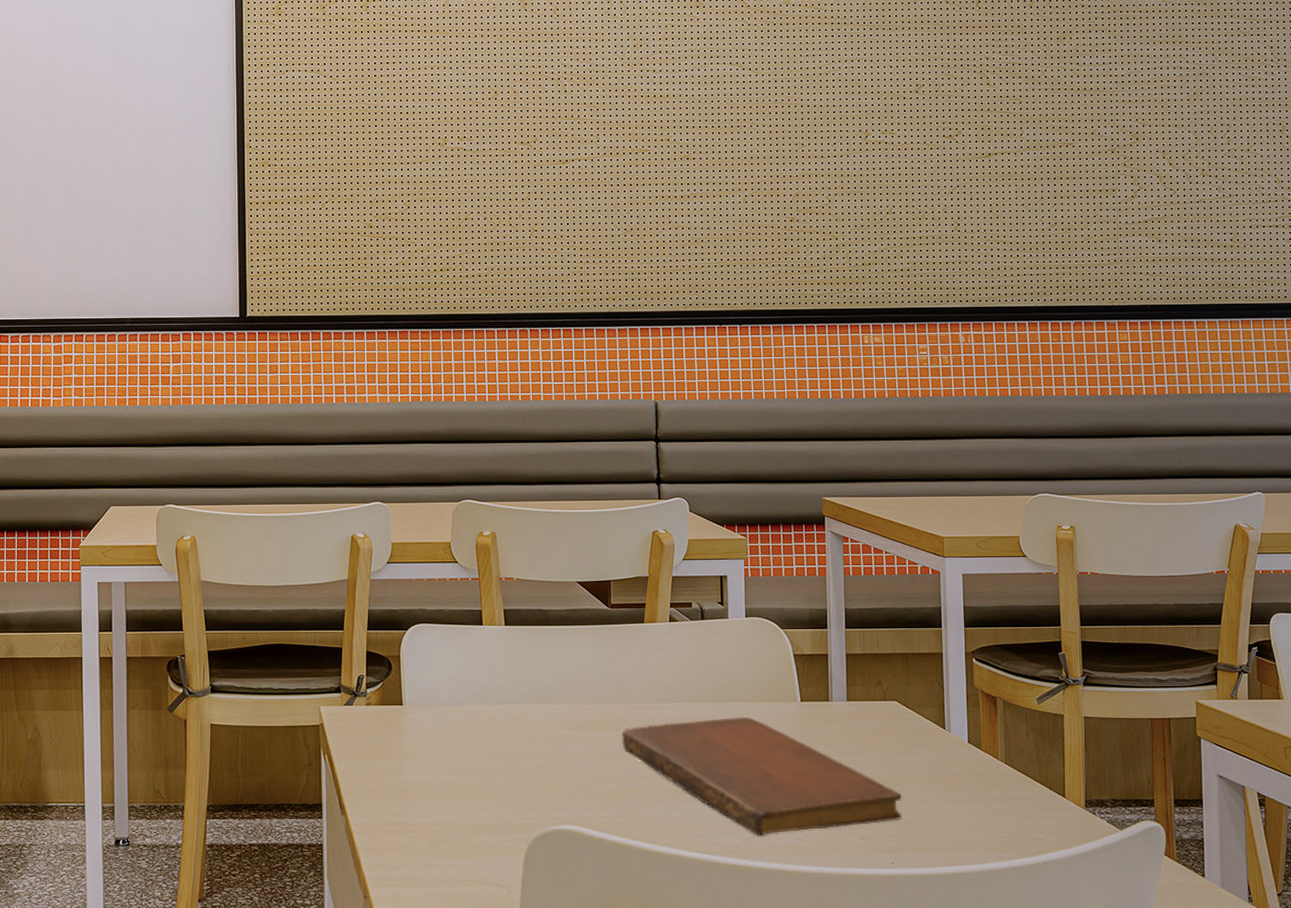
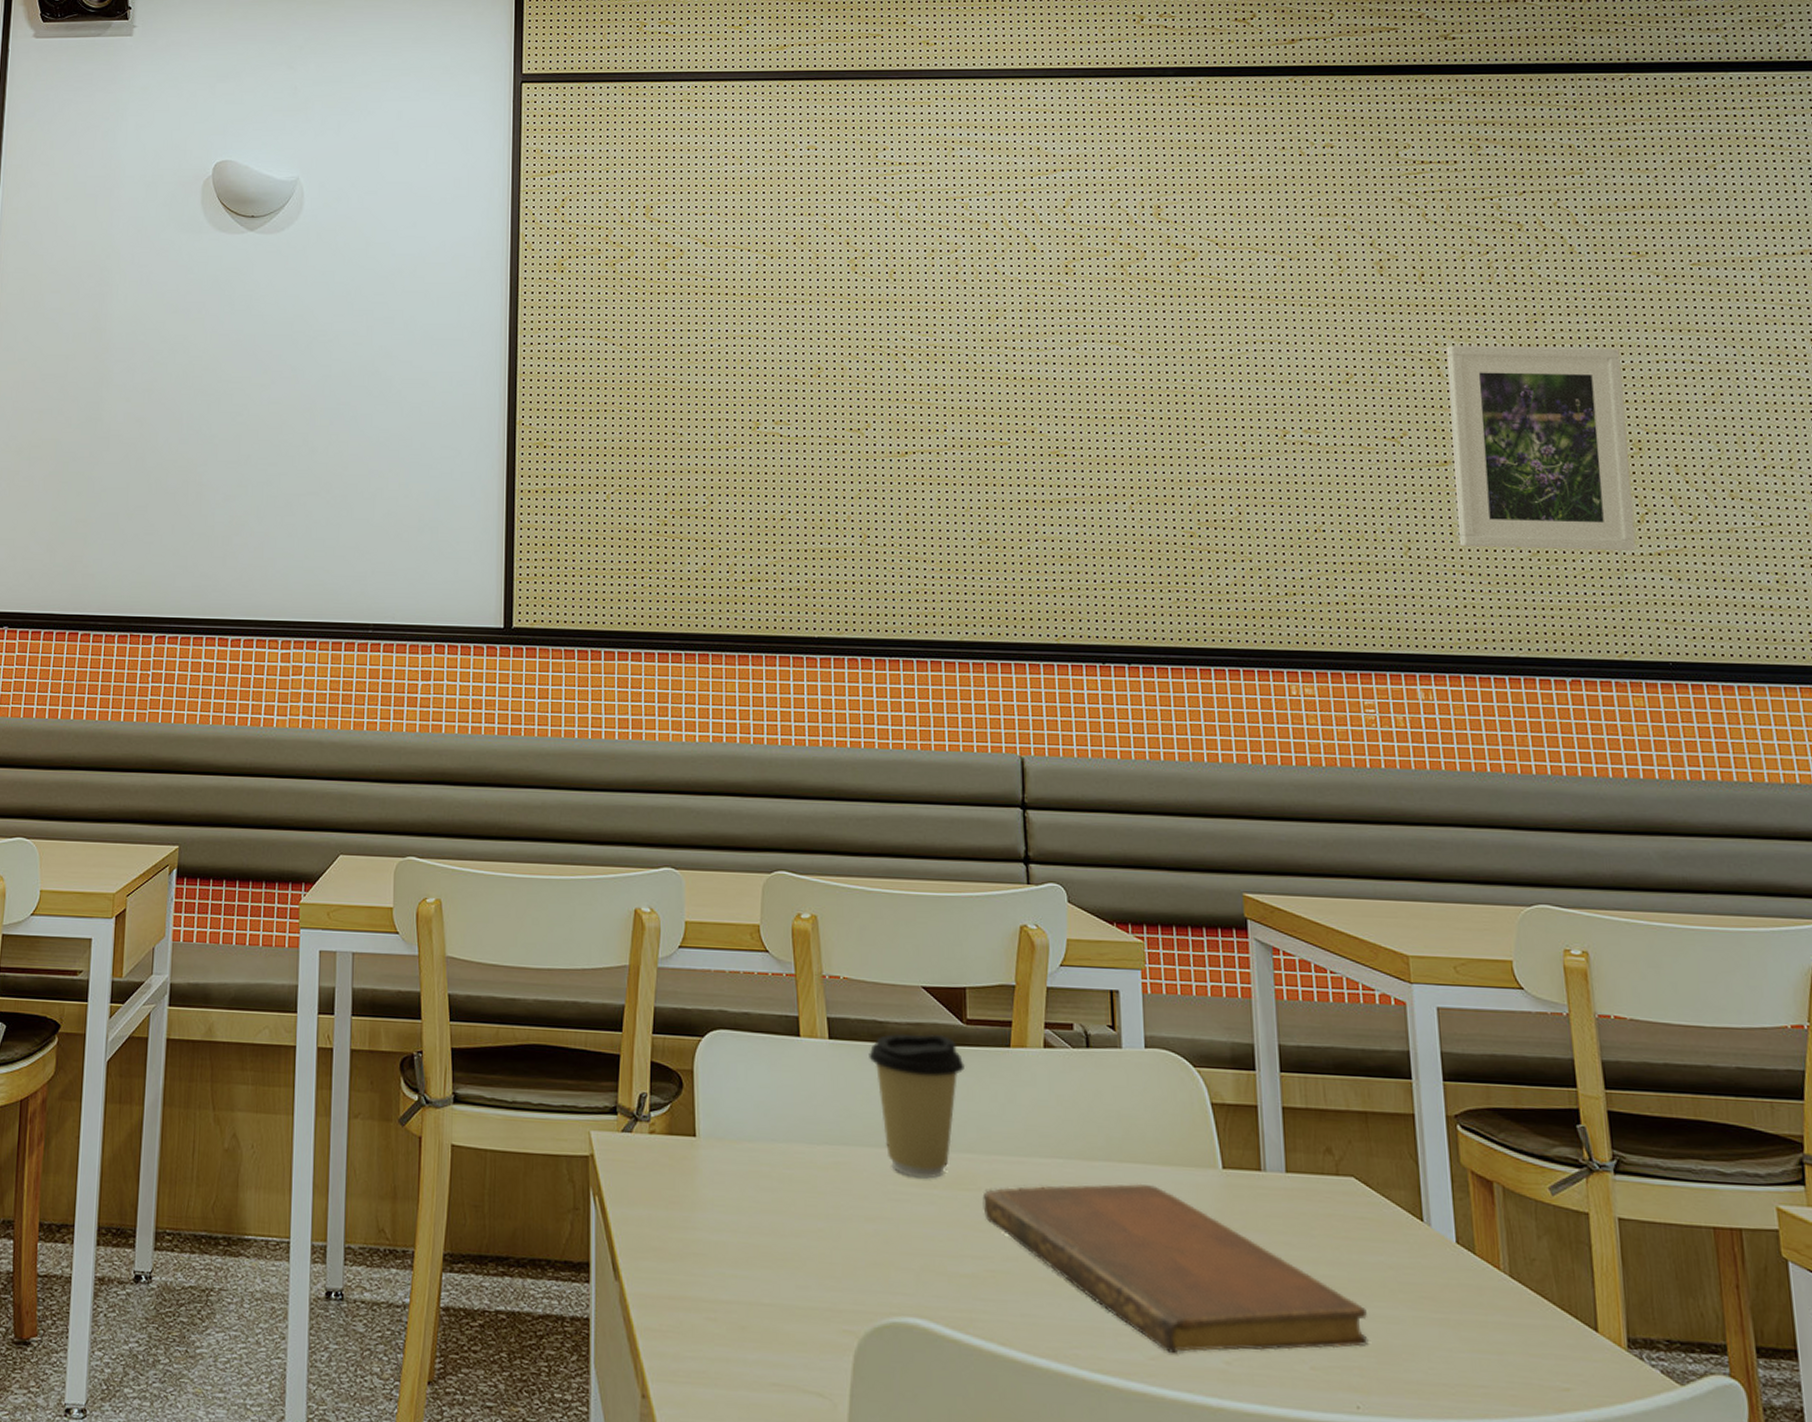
coffee cup: none [536,616,610,724] -> present [869,1033,966,1179]
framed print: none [994,58,1129,222] -> present [1445,345,1637,551]

